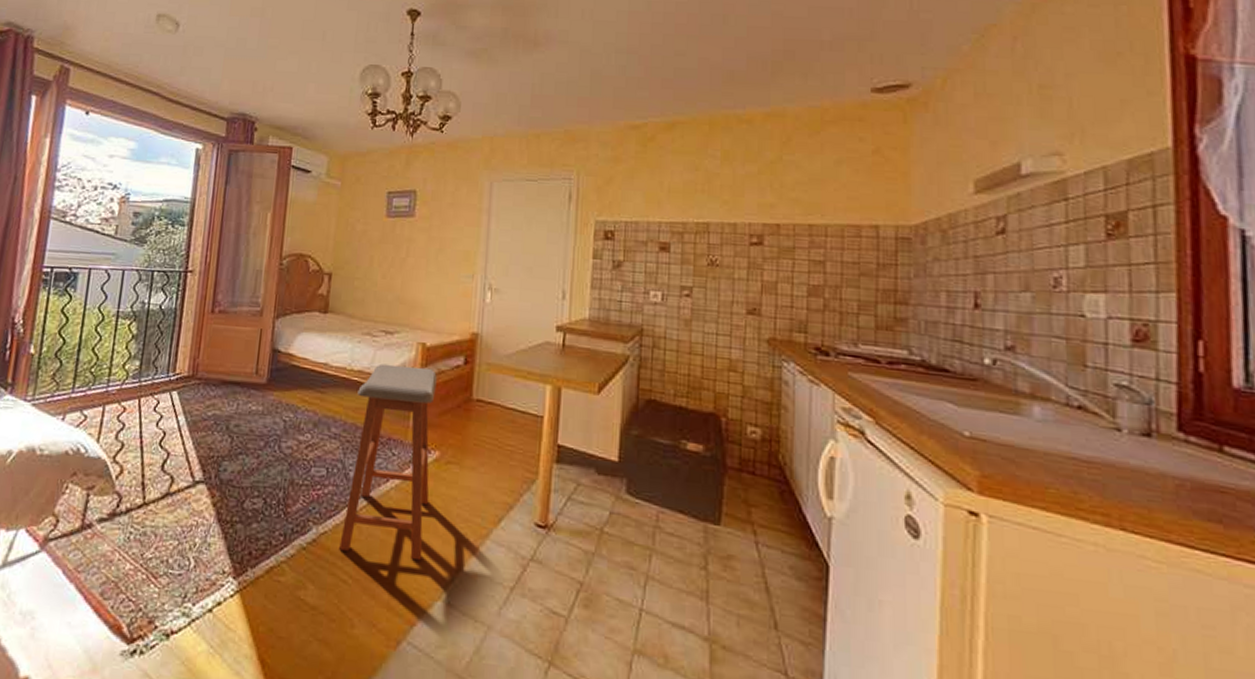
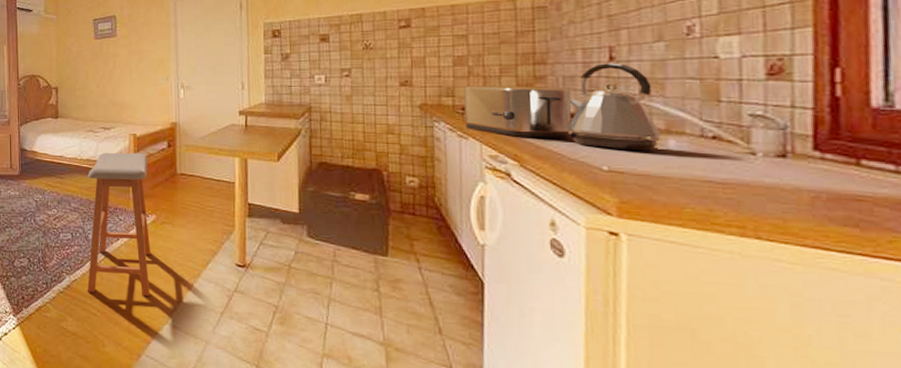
toaster: none [816,321,934,395] -> present [464,85,572,138]
kettle: none [927,310,1027,417] -> present [567,63,662,151]

